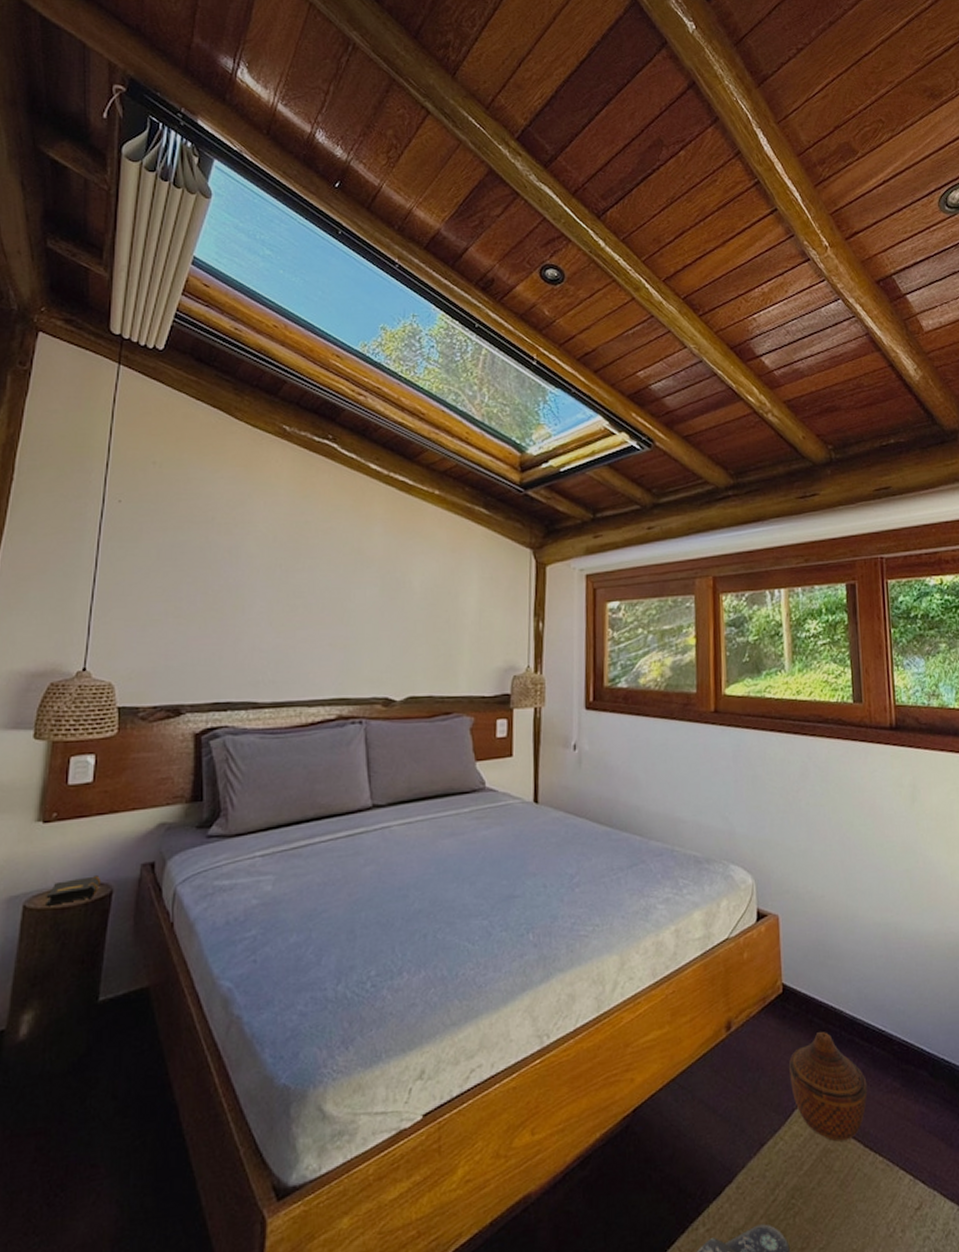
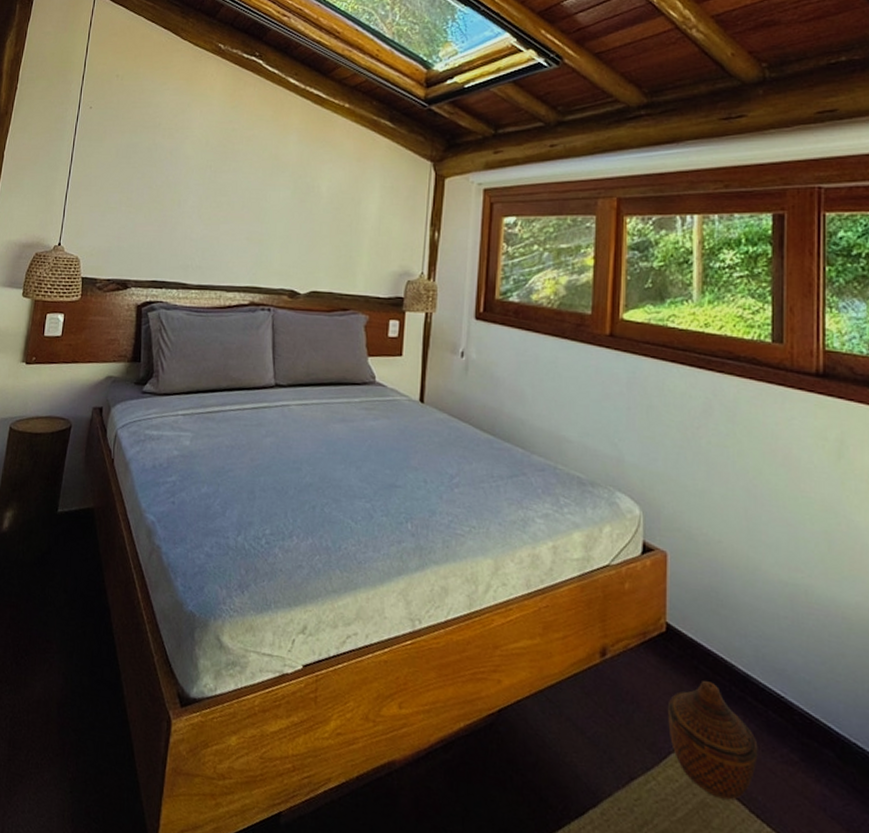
book: present [46,874,102,906] -> none [25,410,64,430]

